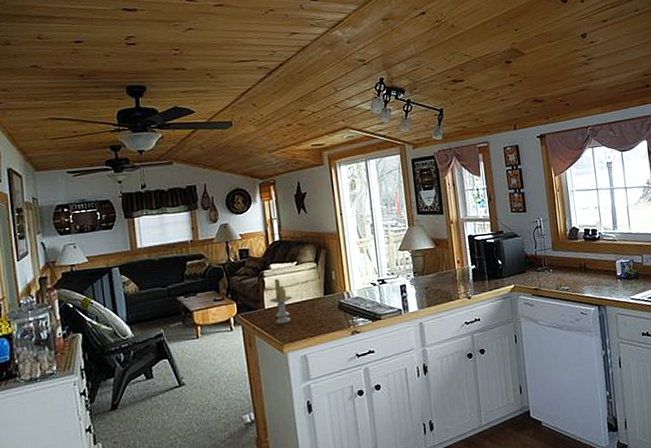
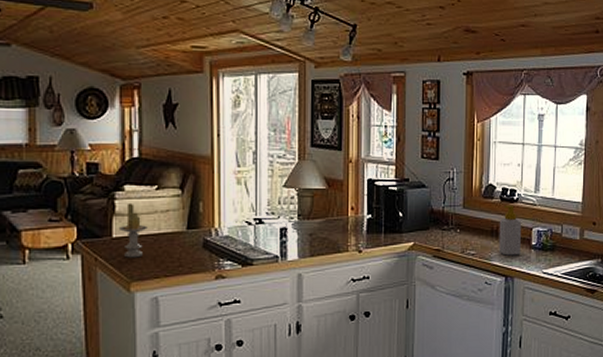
soap bottle: none [586,243,609,288] -> present [499,205,522,256]

